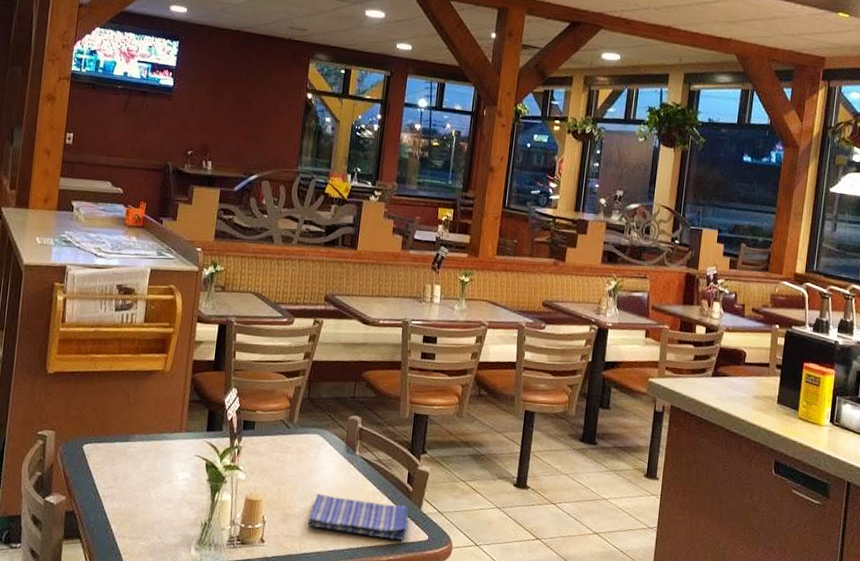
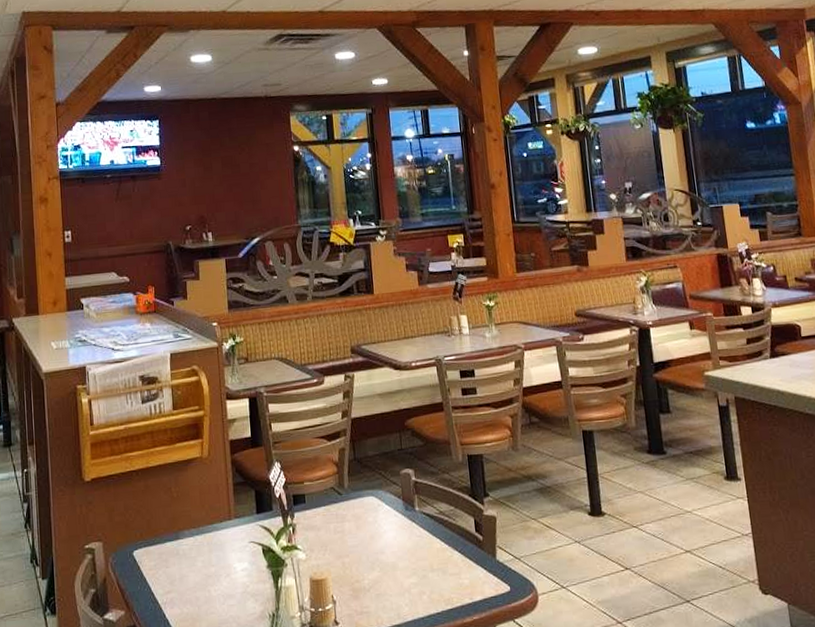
dish towel: present [307,494,409,540] -> none [379,556,487,598]

